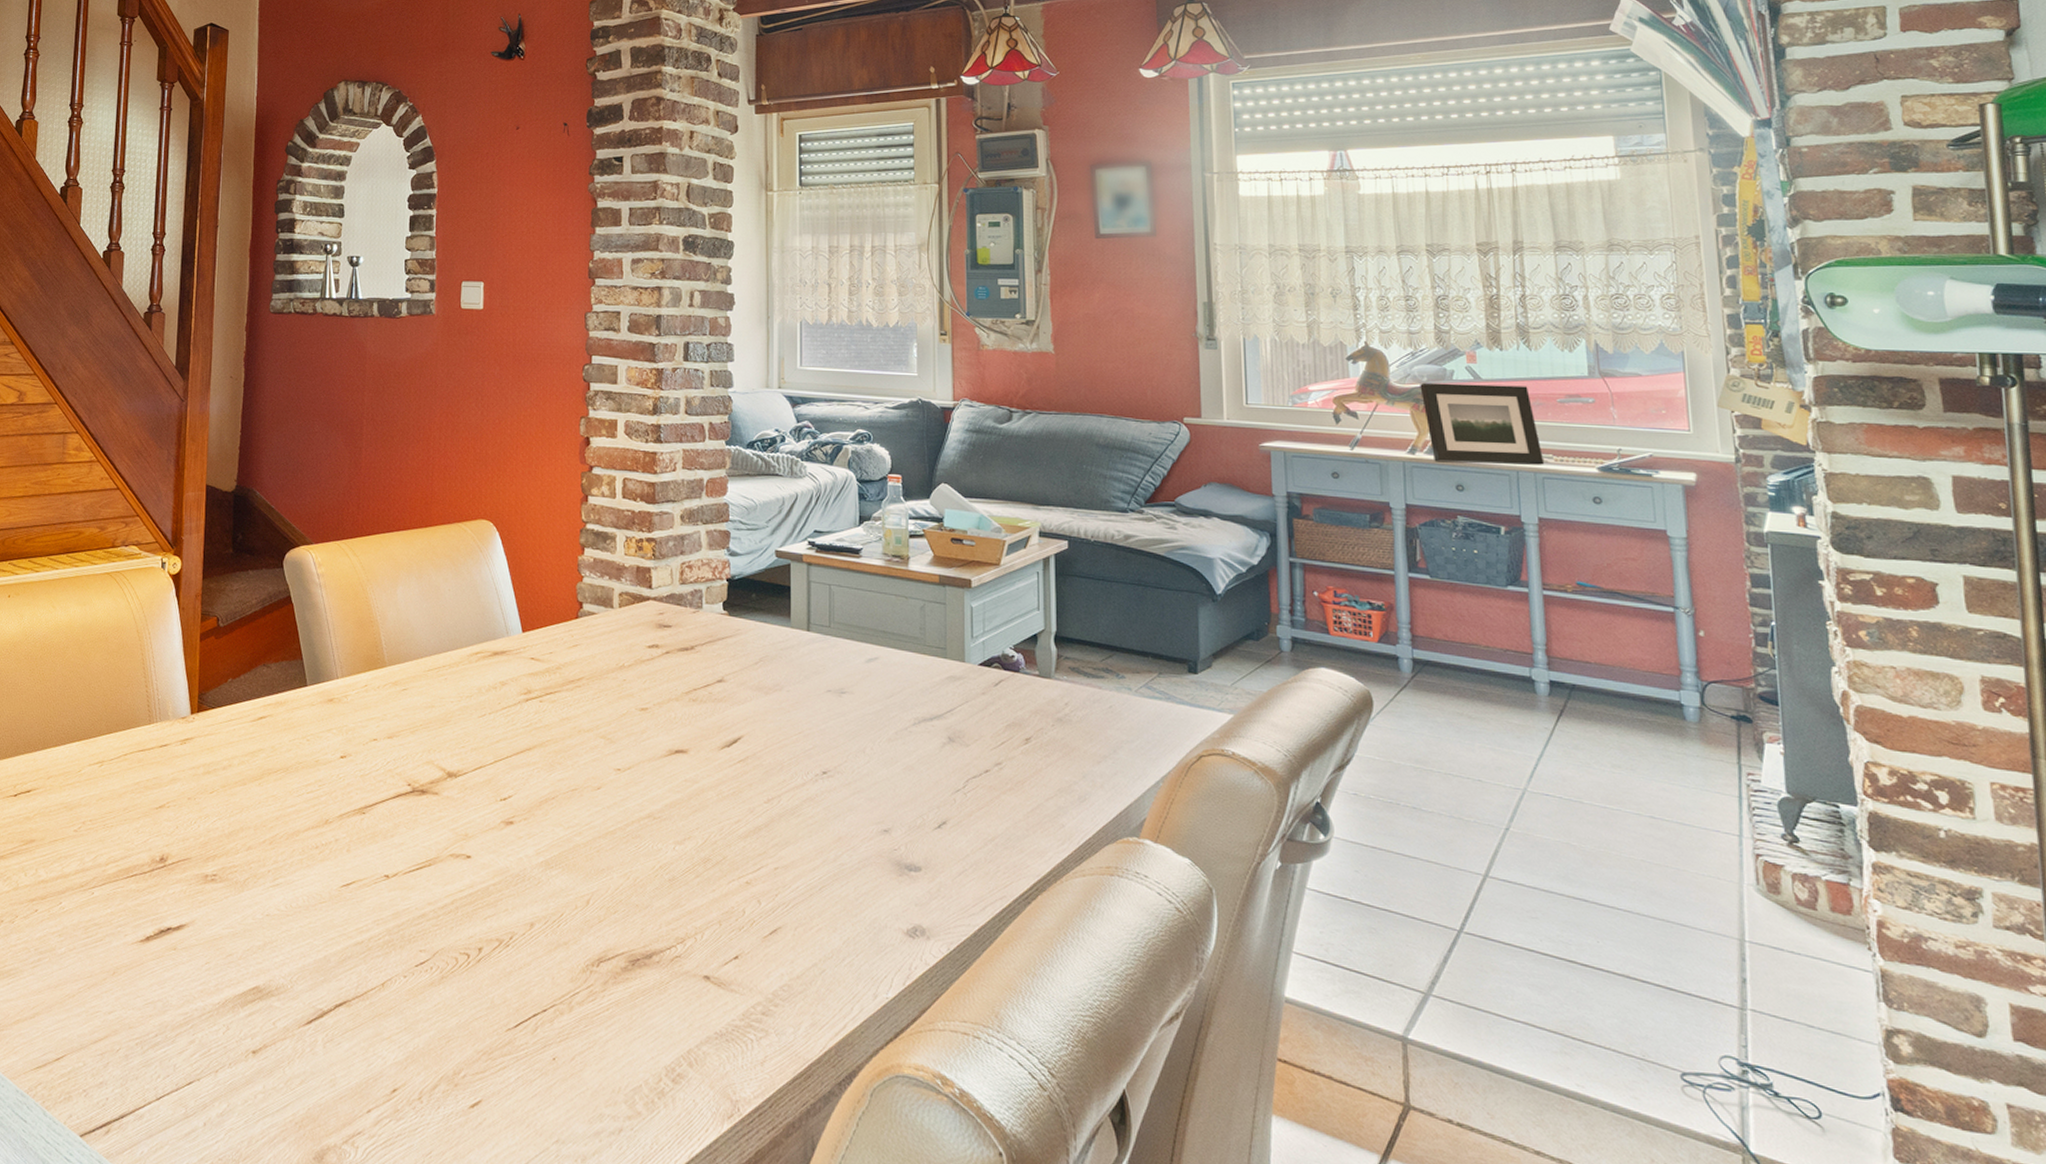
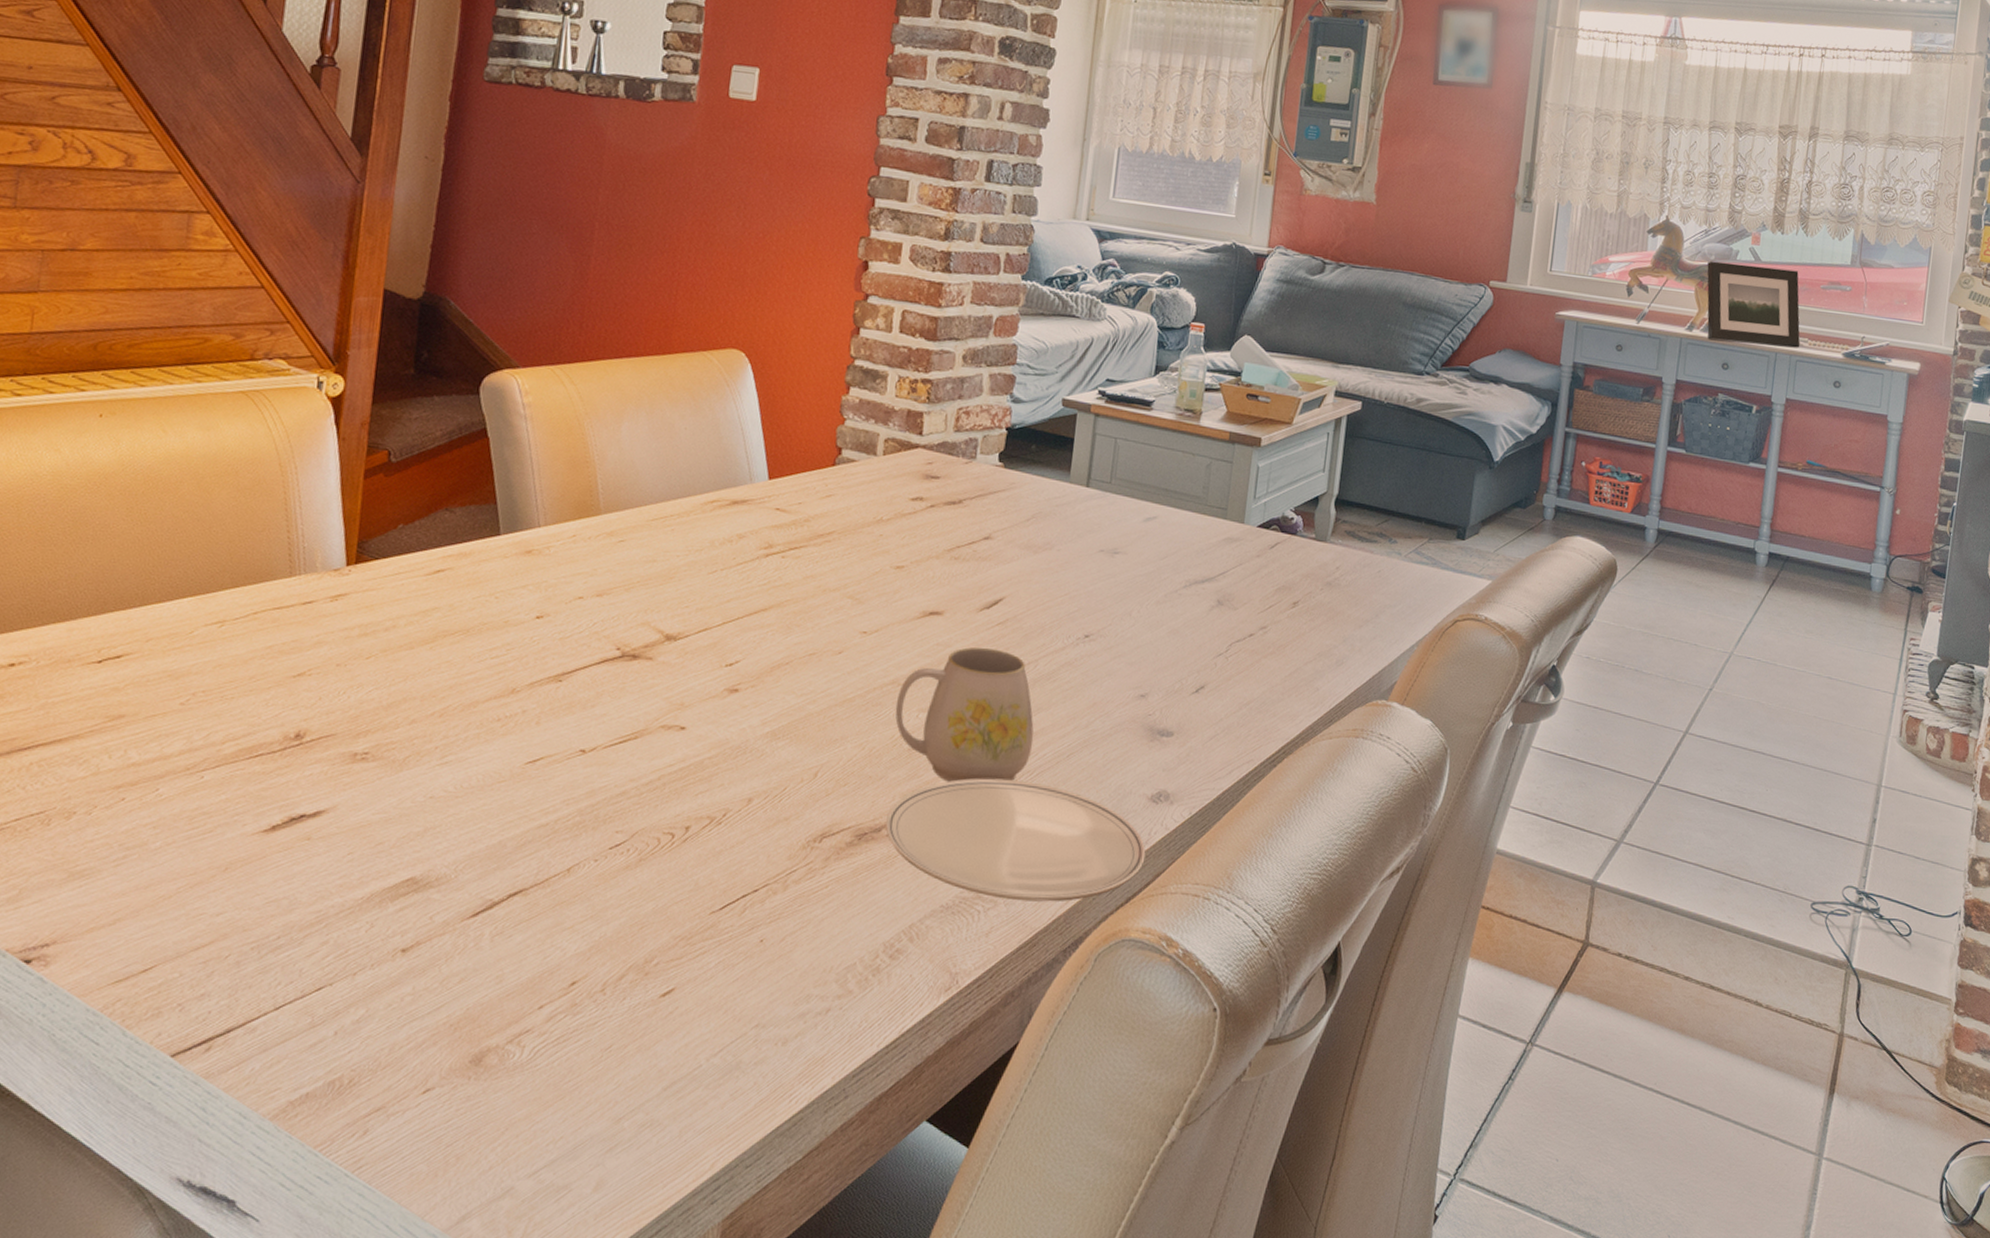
mug: none [653,783,785,912] -> present [895,647,1034,782]
plate: none [656,908,909,1034] -> present [885,778,1146,902]

